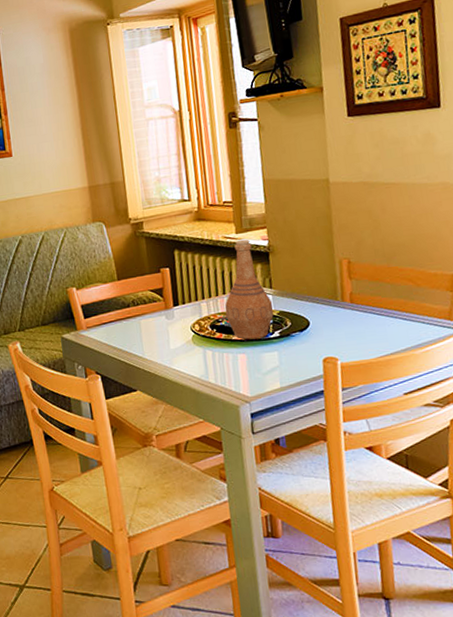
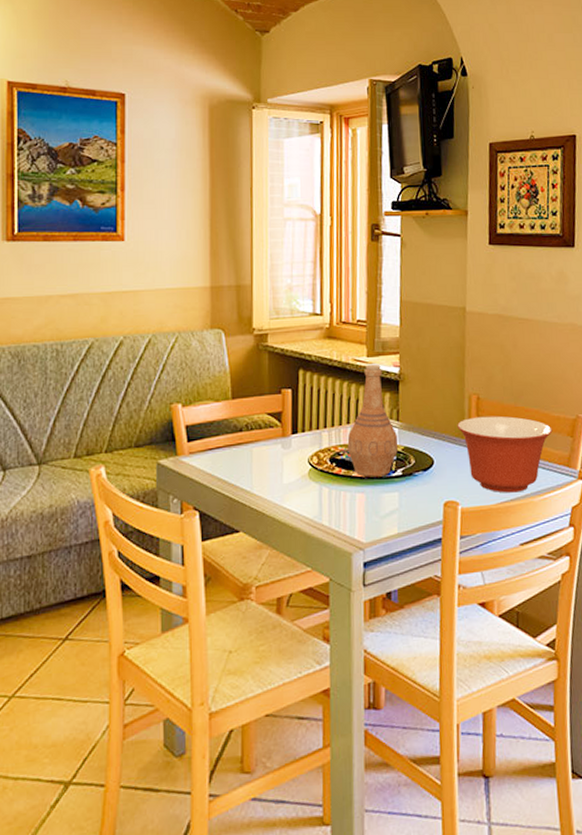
mixing bowl: none [330,276,430,348] -> present [457,416,552,493]

